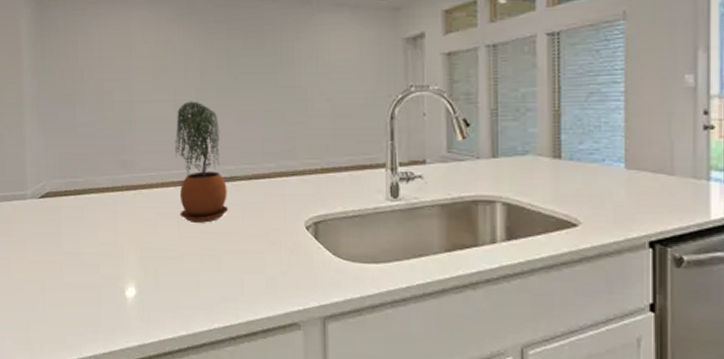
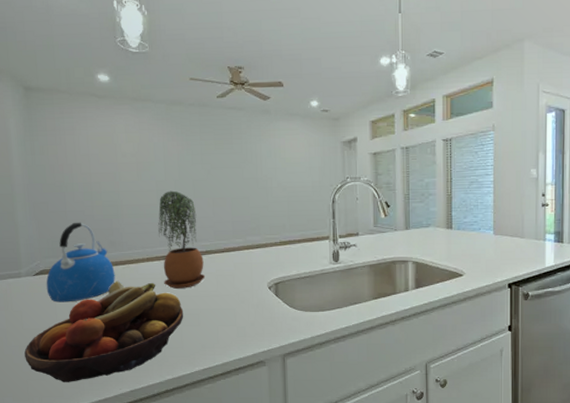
fruit bowl: none [27,208,202,328] -> present [24,280,184,382]
kettle: none [51,137,126,232] -> present [46,222,115,302]

